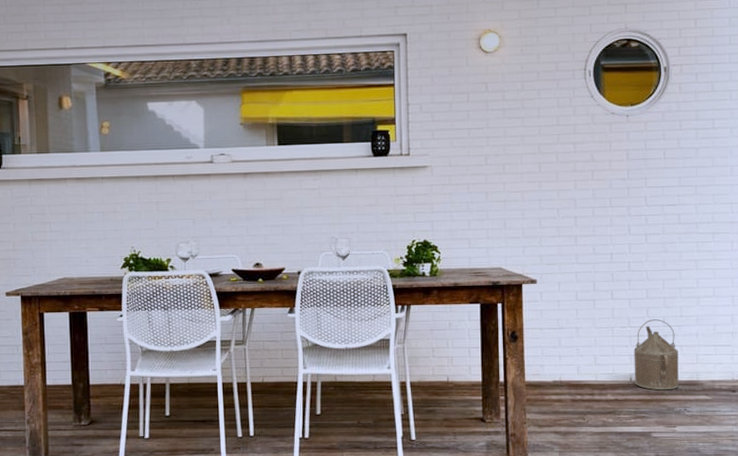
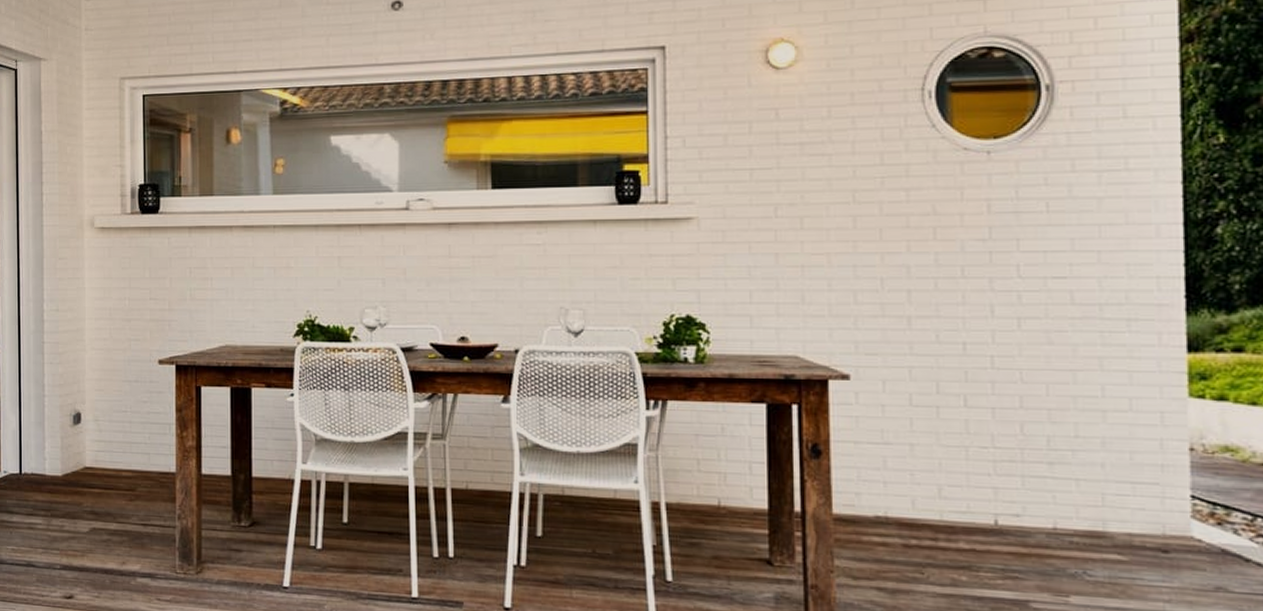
watering can: present [634,319,679,391] -> none [1000,439,1074,542]

